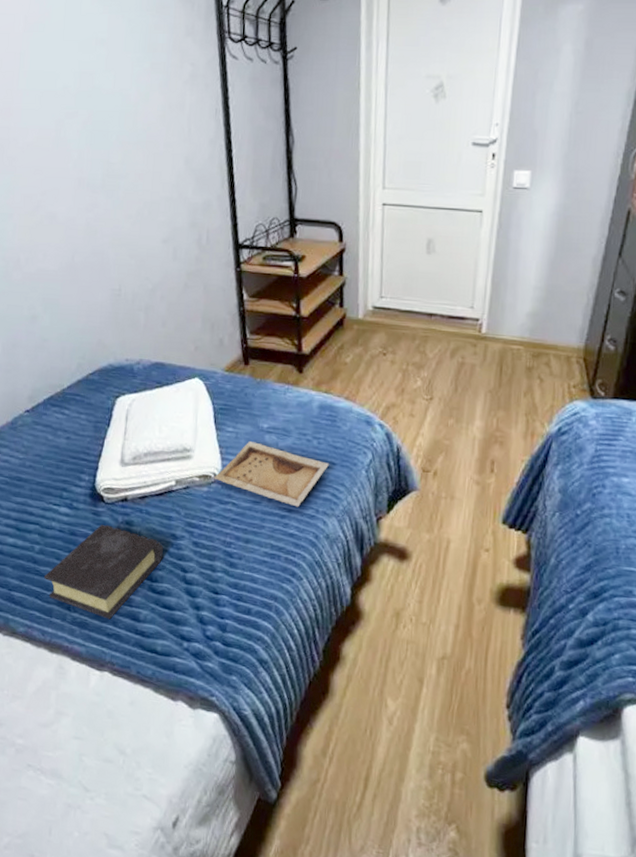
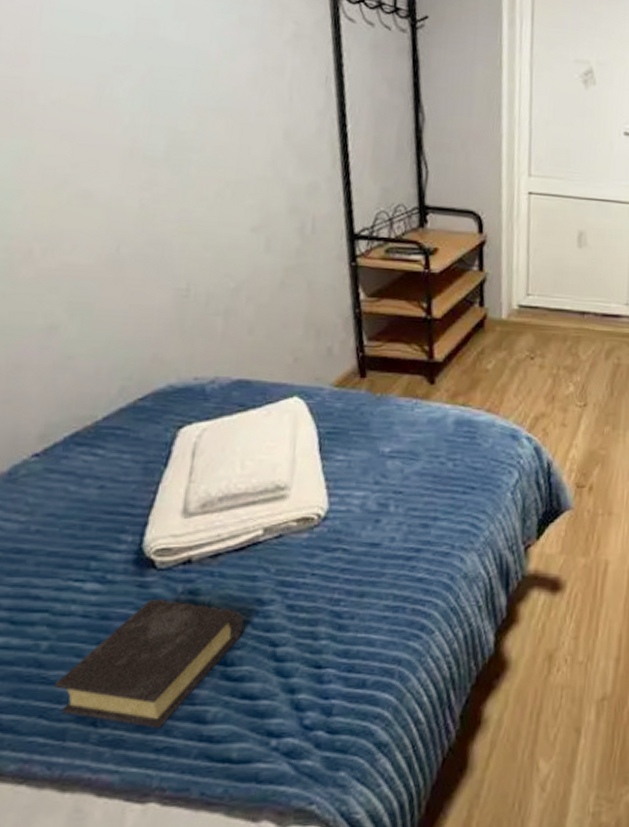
tray: present [214,441,329,507] -> none [318,470,467,545]

